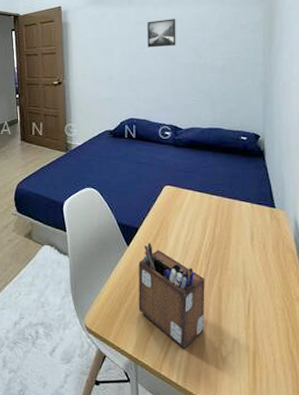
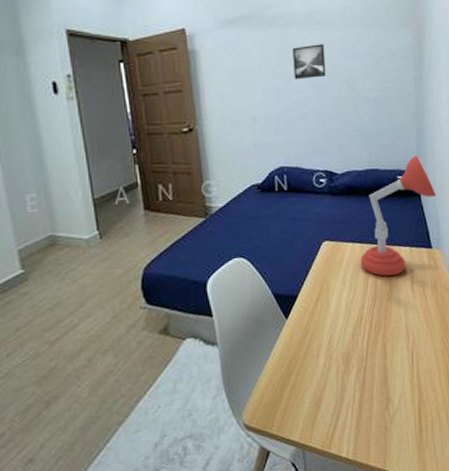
desk organizer: present [139,242,205,349] -> none [300,309,371,419]
desk lamp: none [200,119,282,227] -> present [360,155,436,276]

